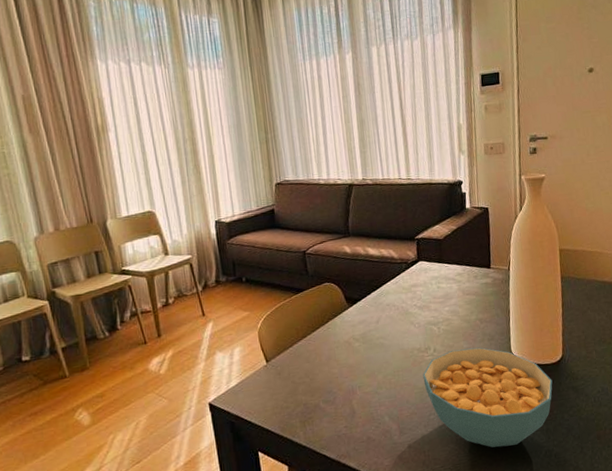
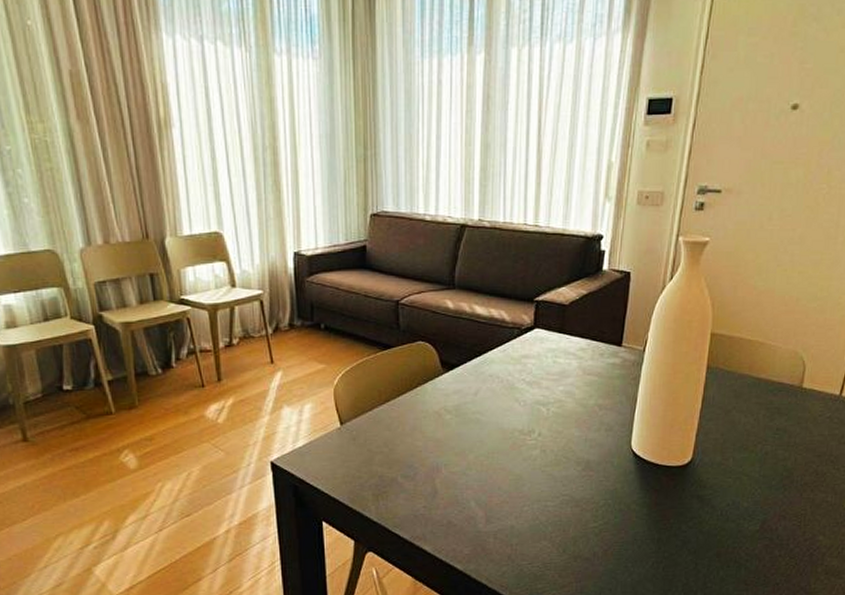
cereal bowl: present [423,347,553,448] -> none [521,436,675,551]

